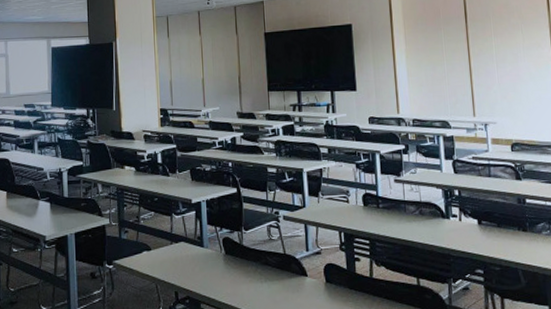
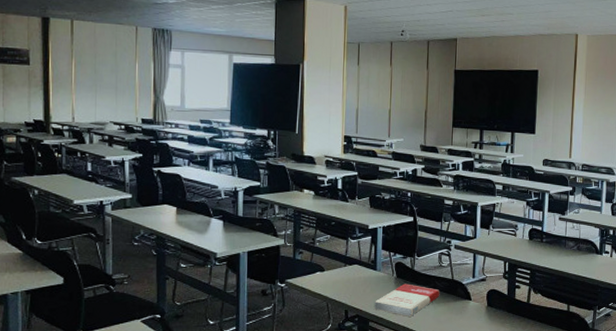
book: none [205,260,273,297] -> present [374,283,440,317]

